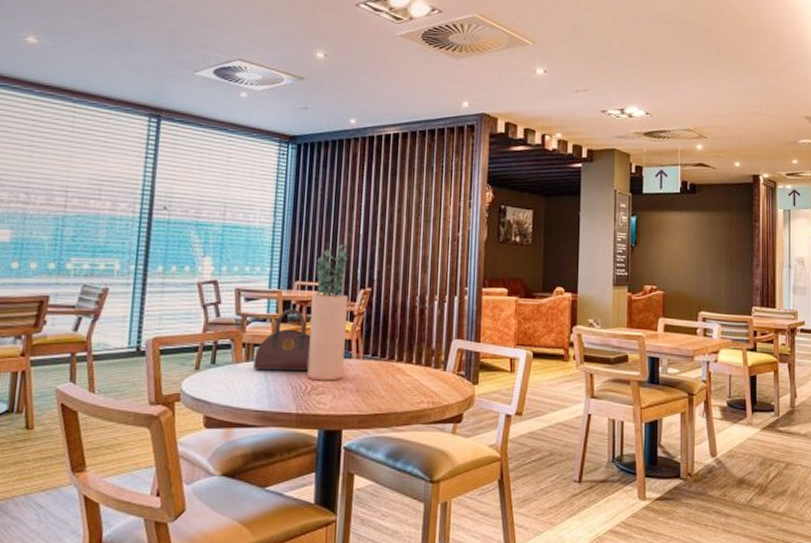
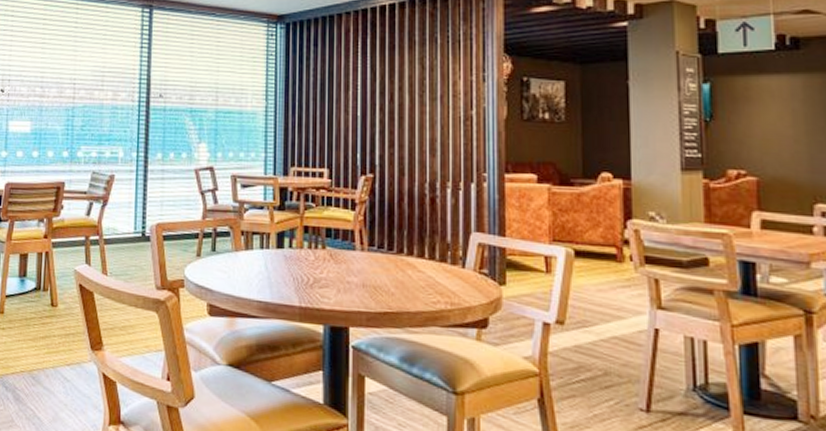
handbag: present [253,308,311,372] -> none [253,196,311,263]
vase: present [307,237,348,381] -> none [308,120,348,274]

